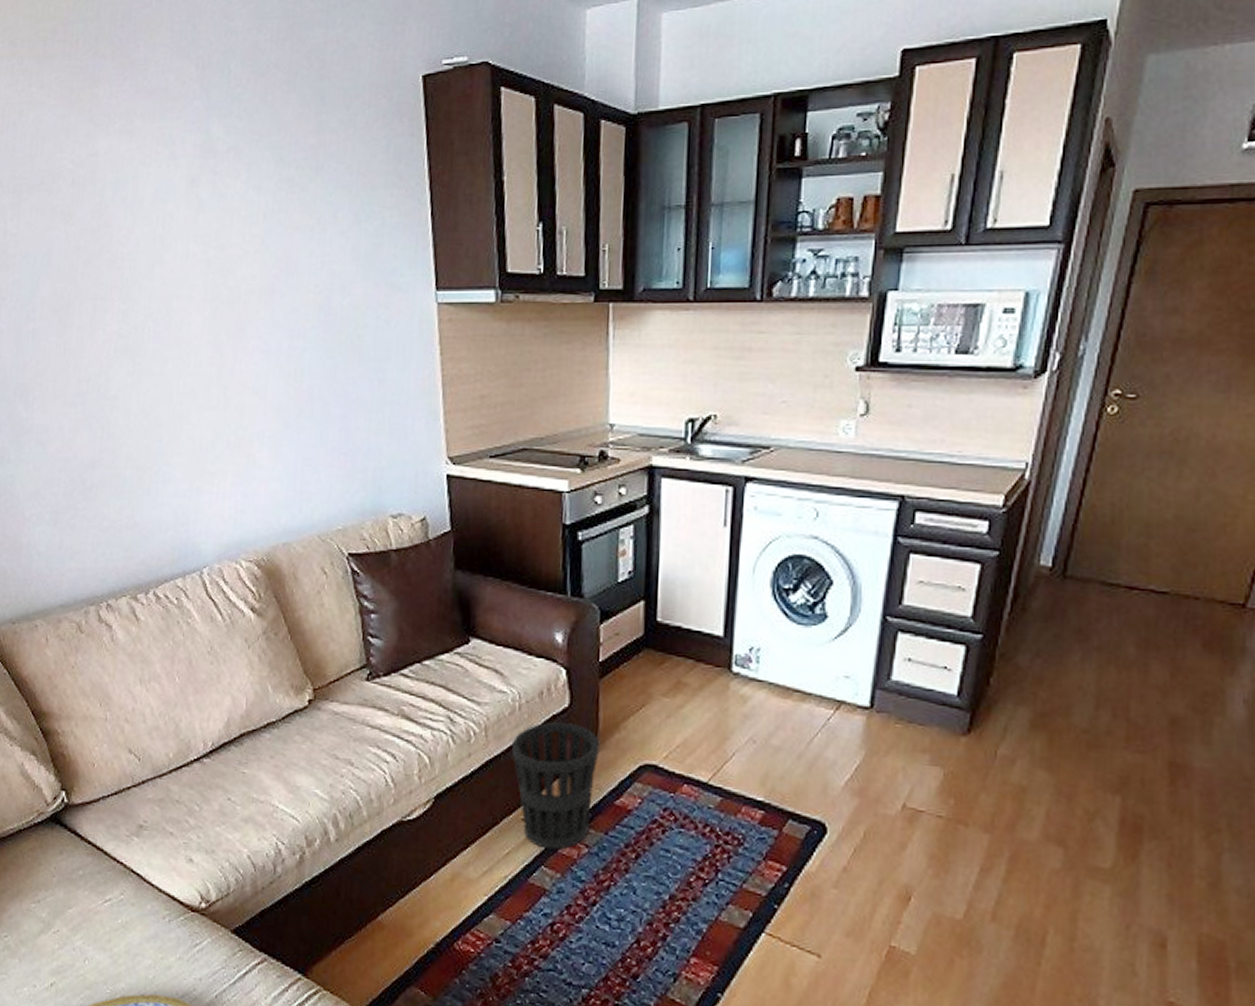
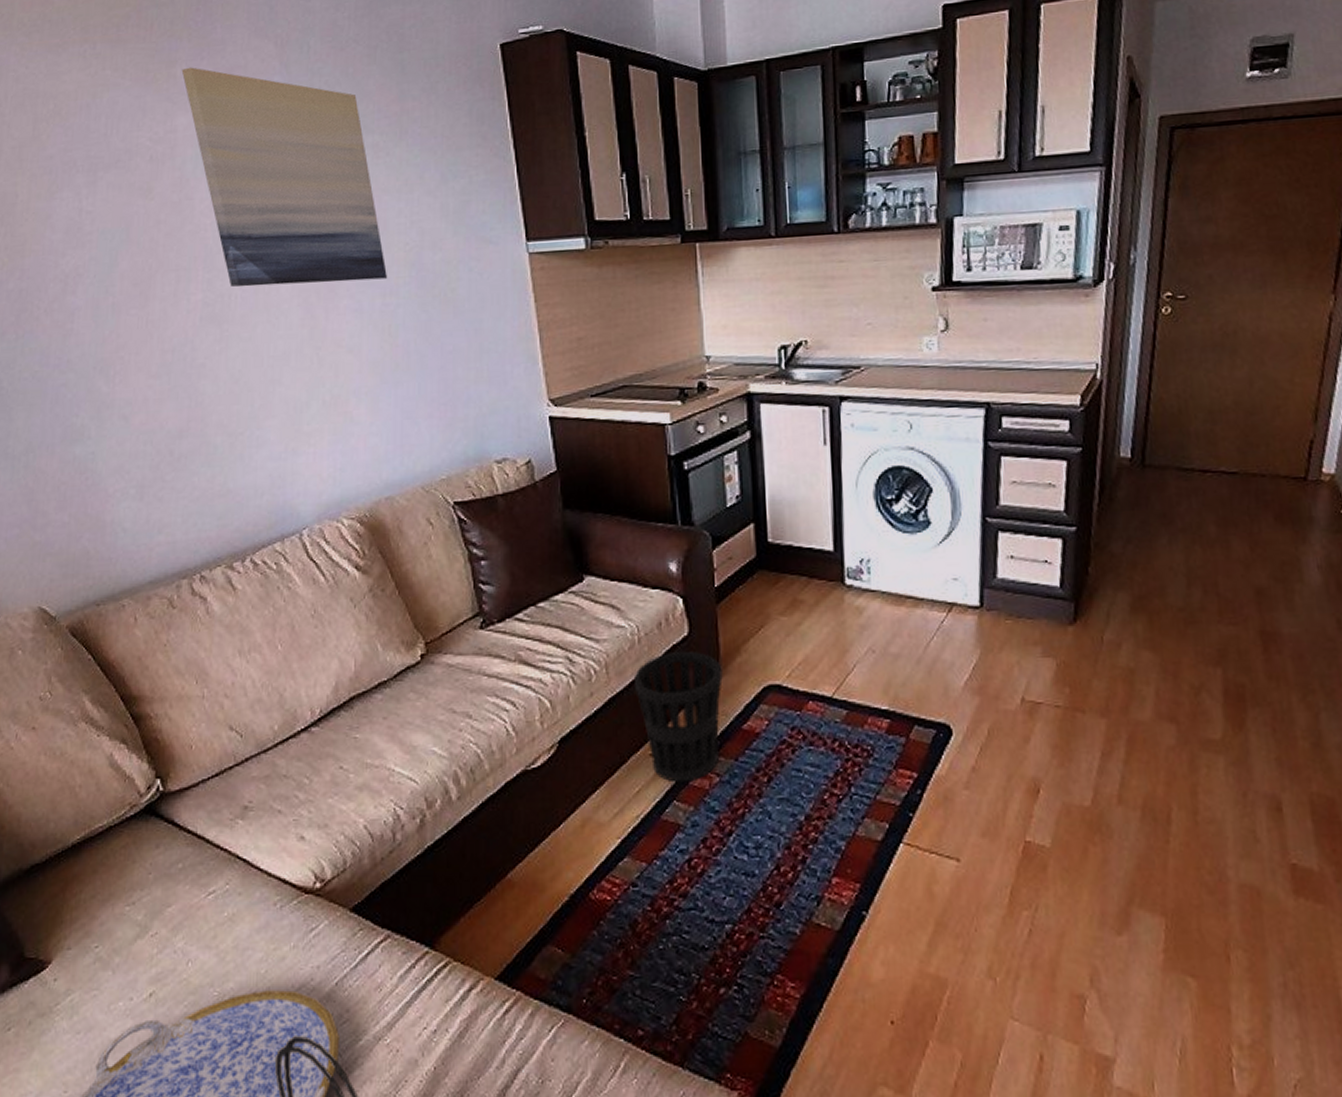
wall art: none [104,87,296,321] -> present [181,67,387,287]

